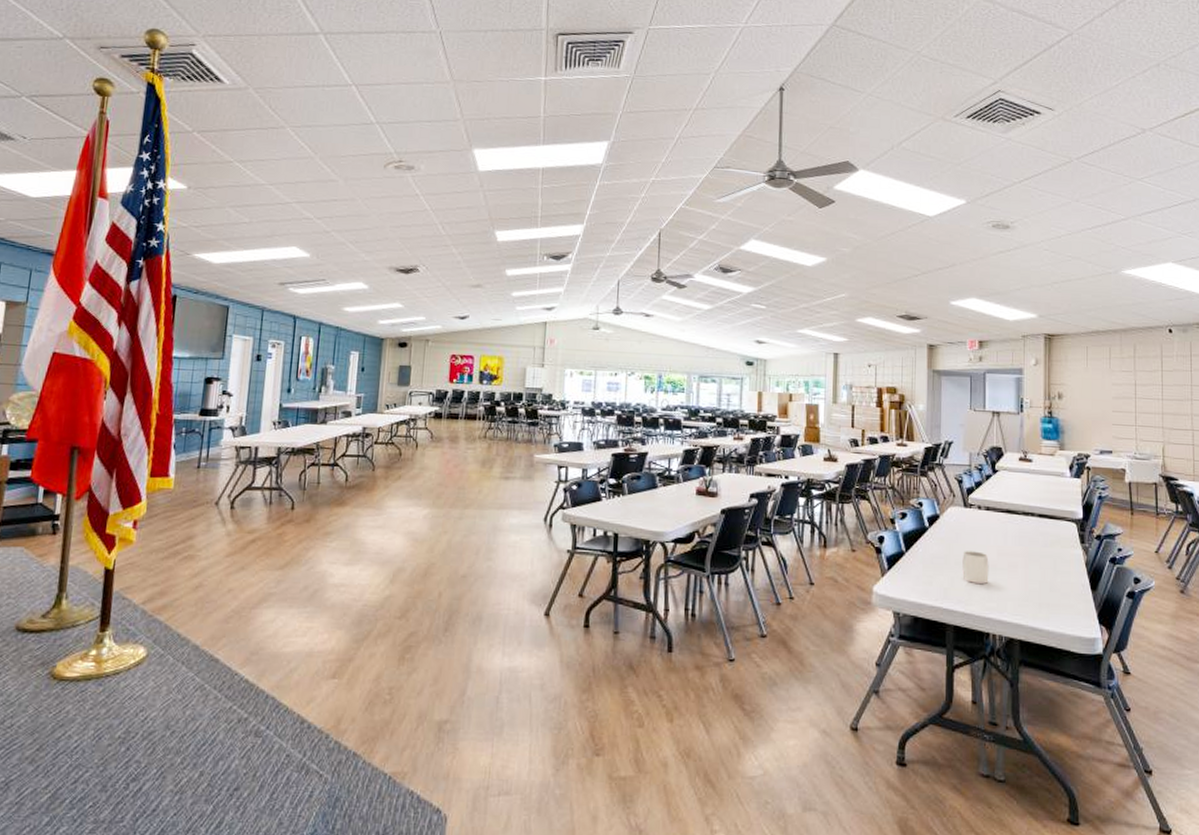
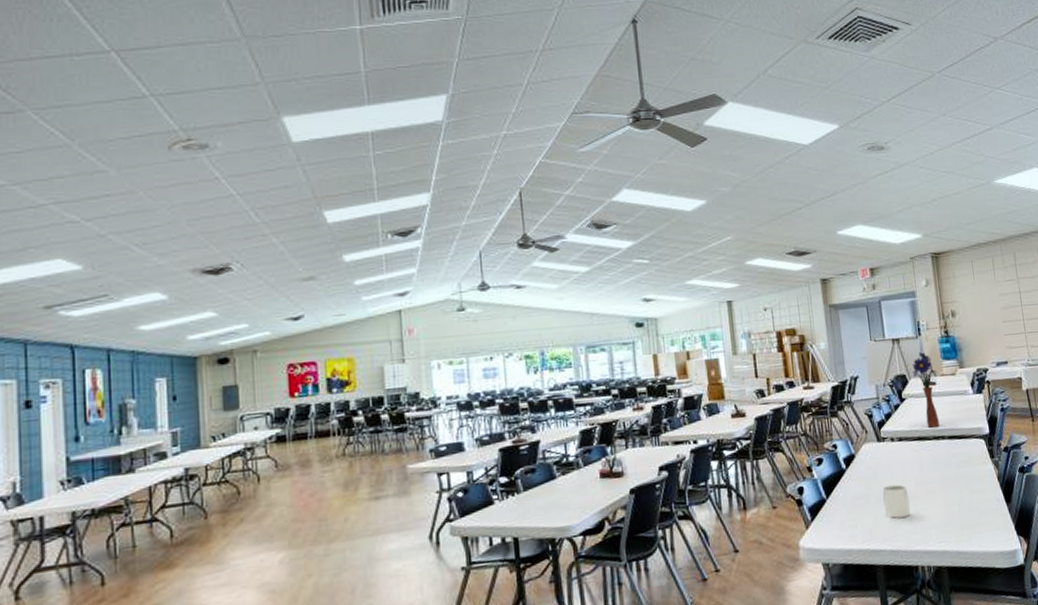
flower arrangement: none [1009,428,1035,504] -> present [912,352,940,429]

